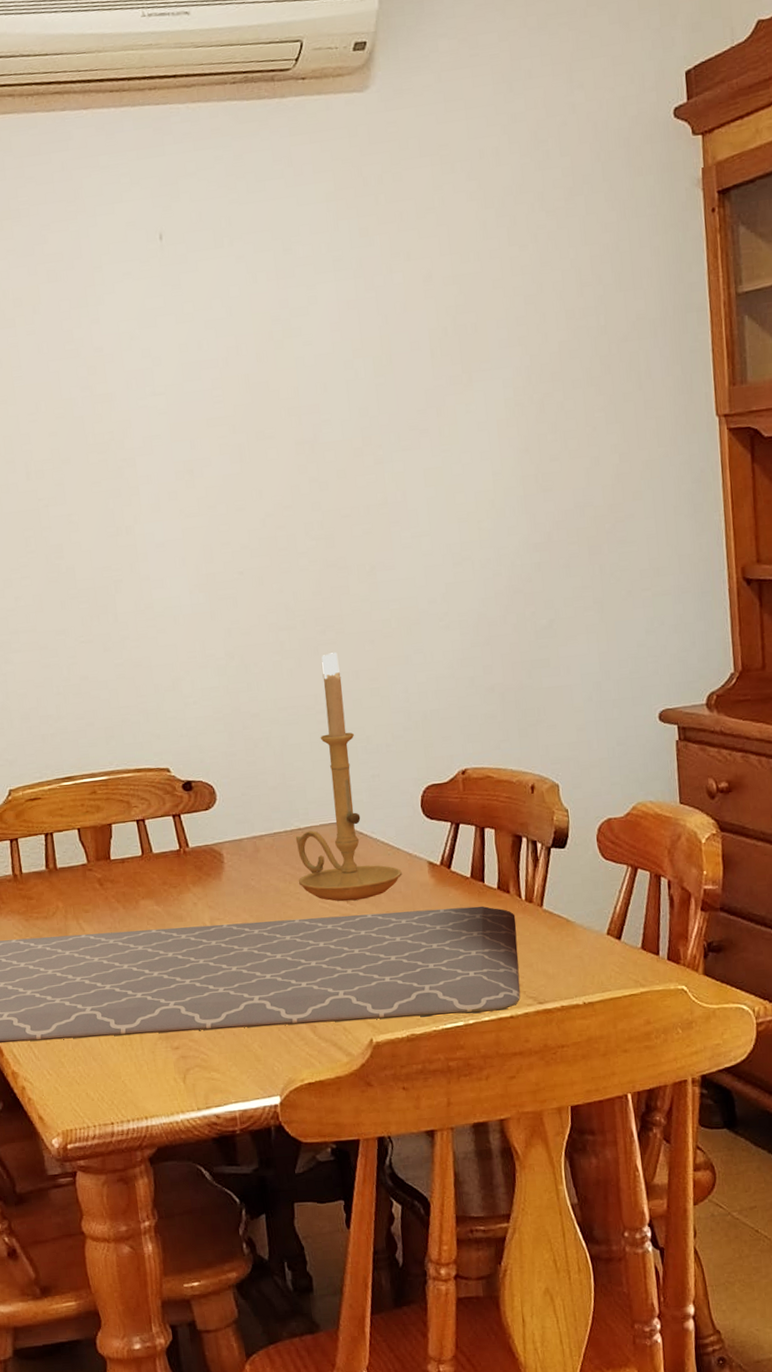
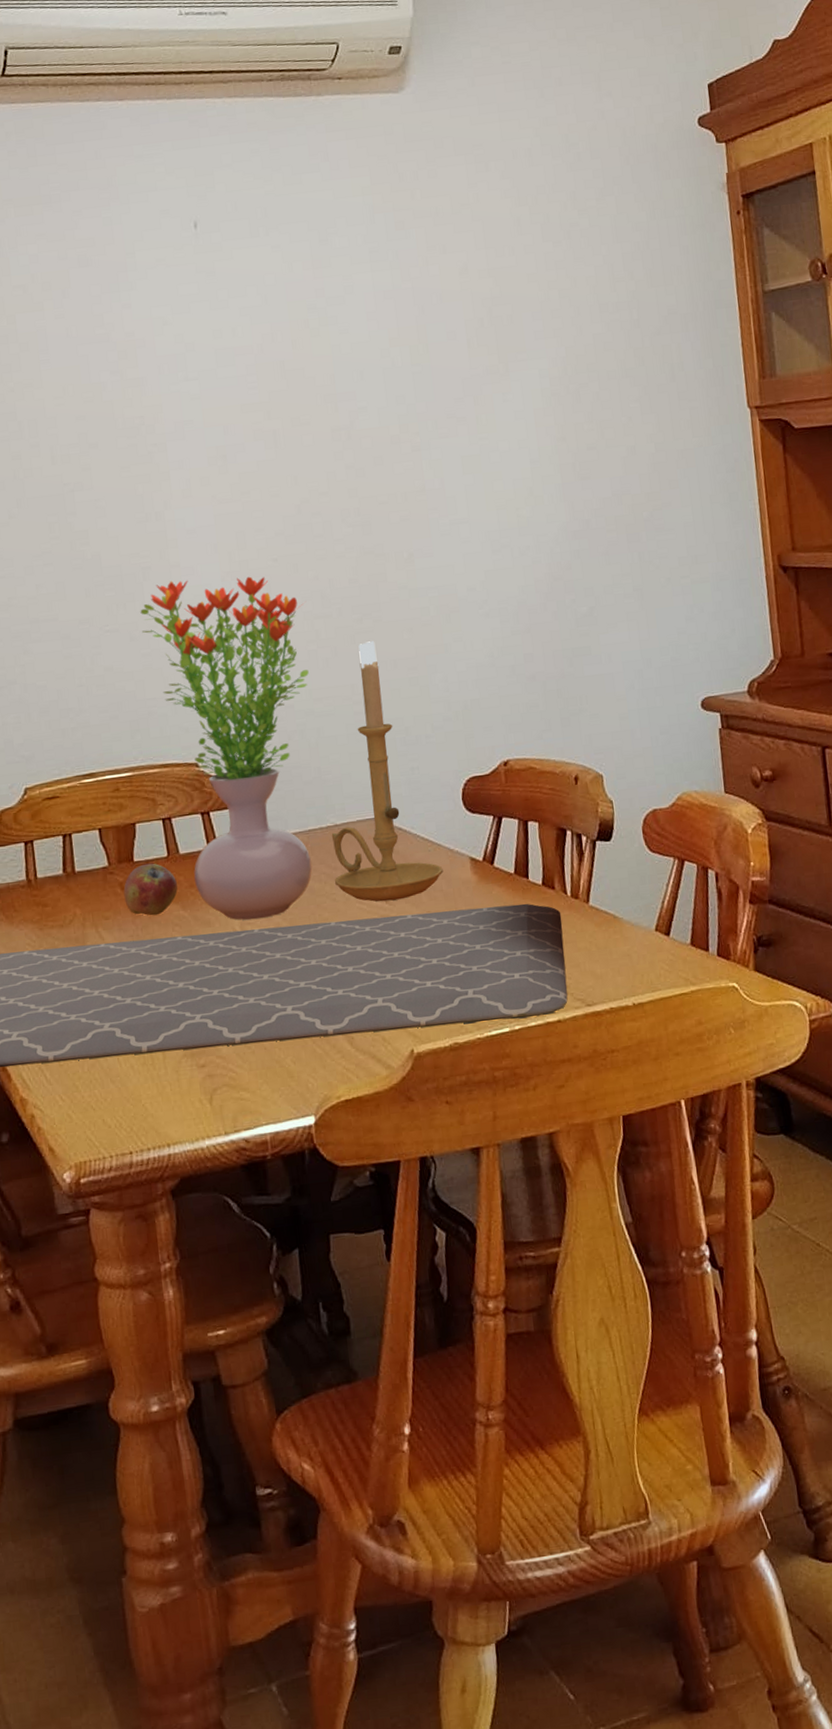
fruit: none [101,861,152,910] -> present [123,863,178,916]
flower arrangement: none [113,589,278,916] -> present [140,576,313,920]

